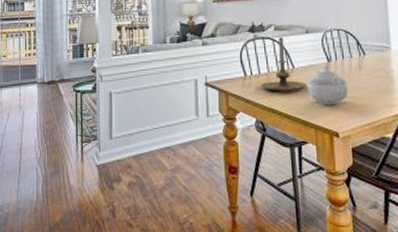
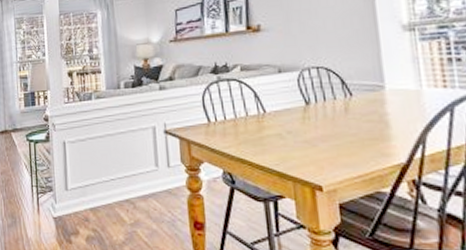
candle holder: present [261,37,308,92] -> none [227,78,283,139]
teapot: present [308,65,349,104] -> none [282,109,333,154]

